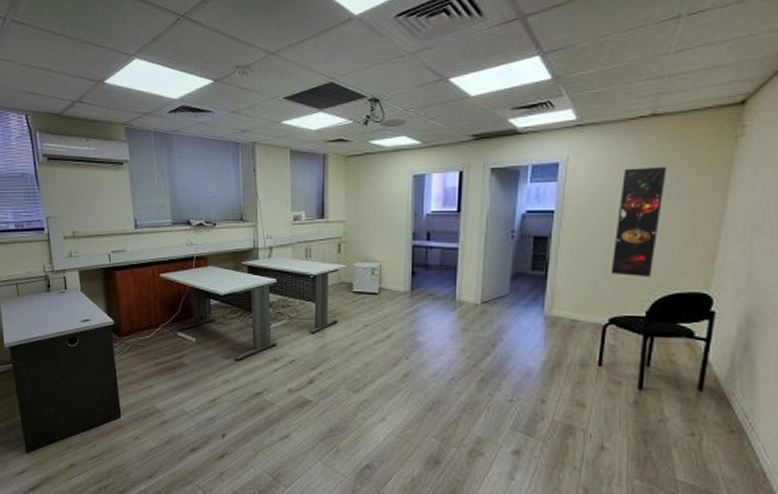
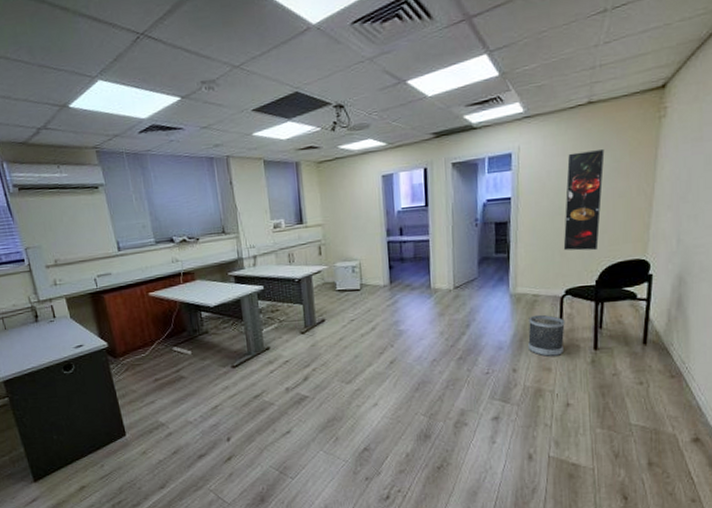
wastebasket: none [559,342,606,391] -> present [527,314,565,357]

